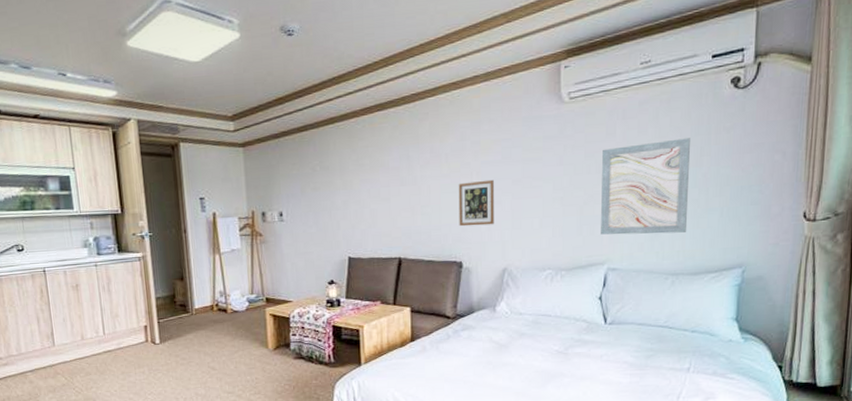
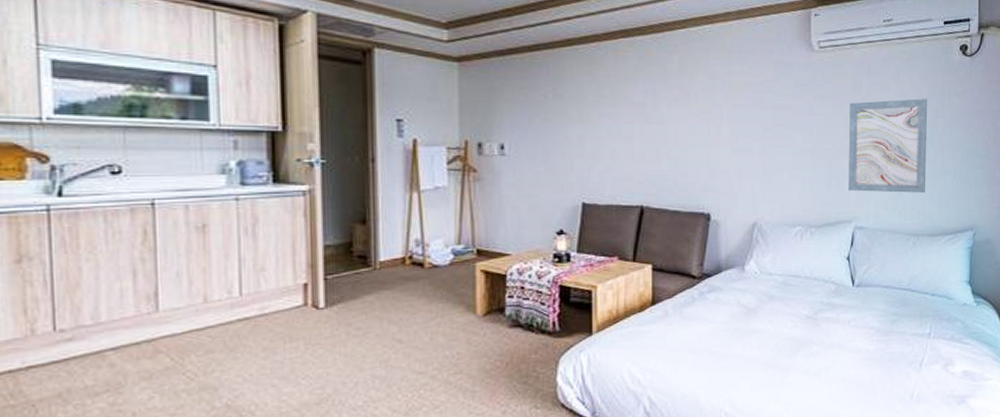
picture frame: present [458,179,494,227] -> none [707,124,745,174]

